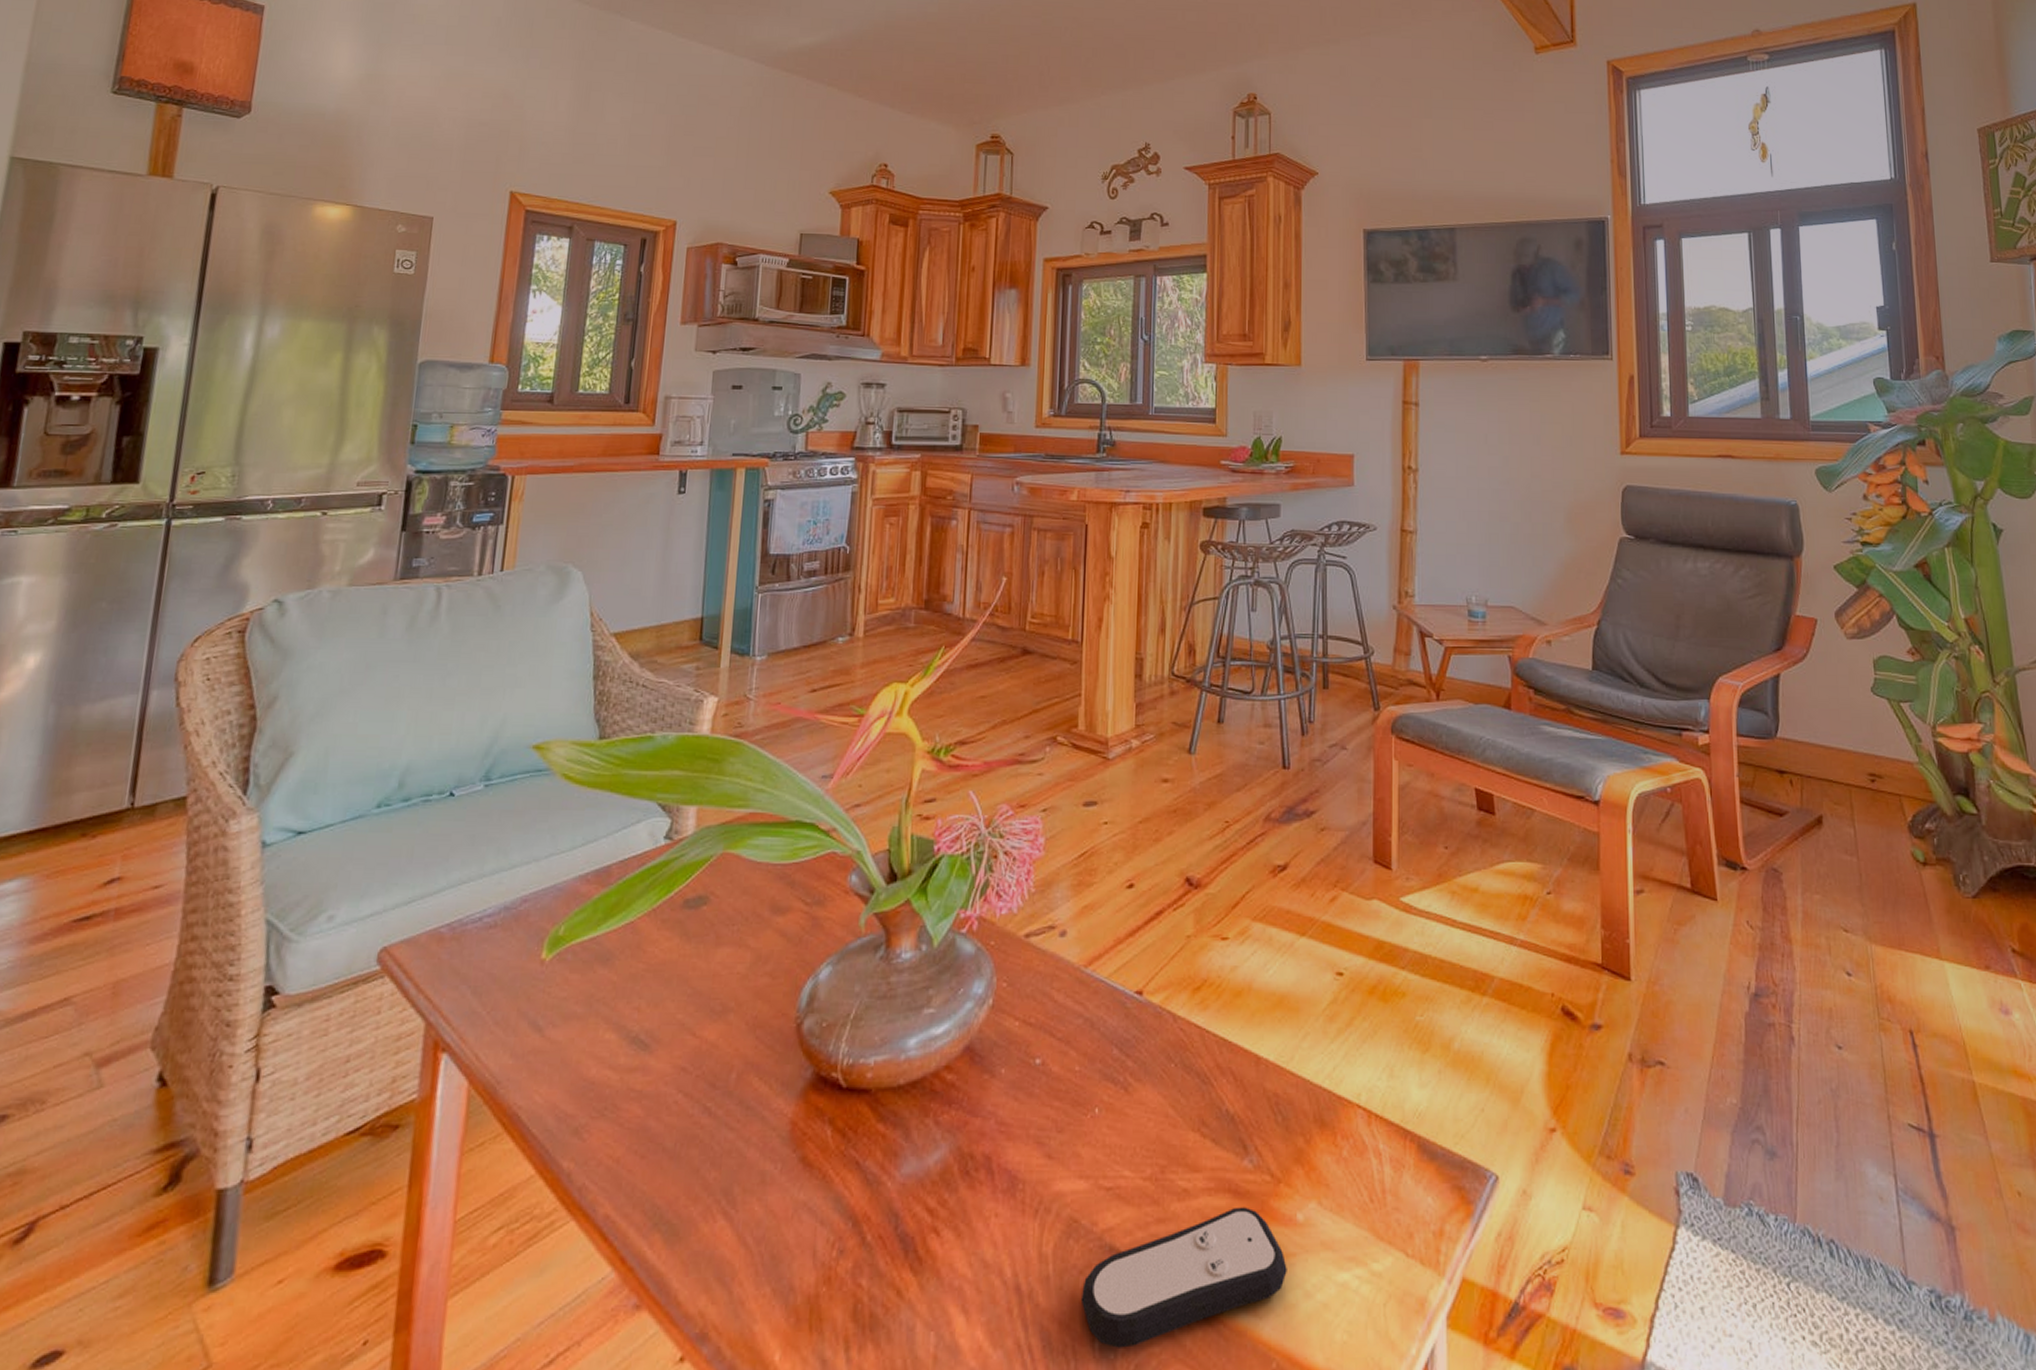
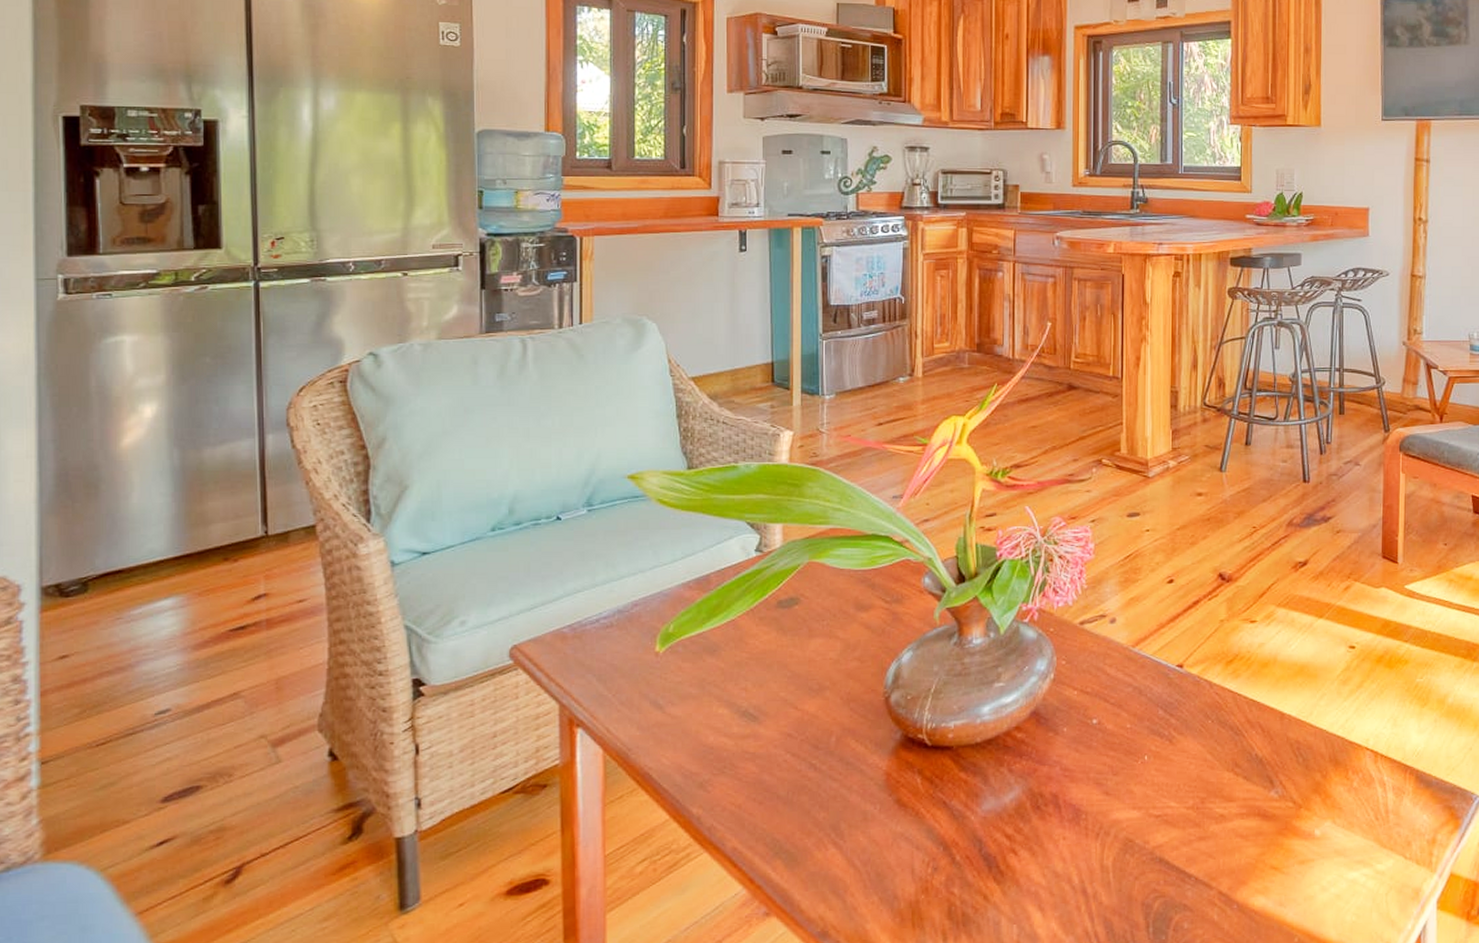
remote control: present [1080,1207,1287,1348] -> none [1136,826,1307,932]

